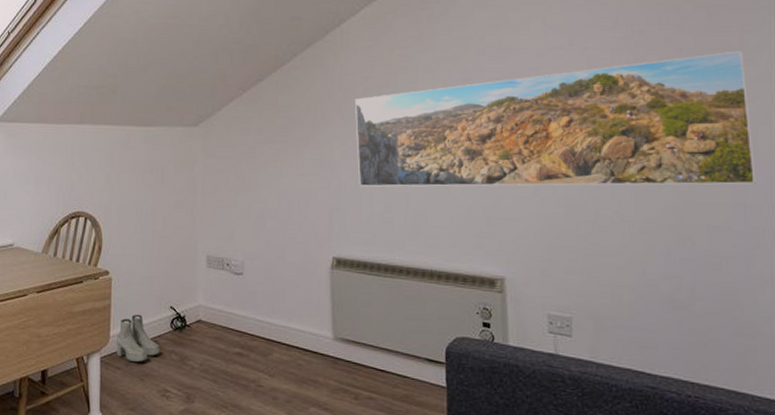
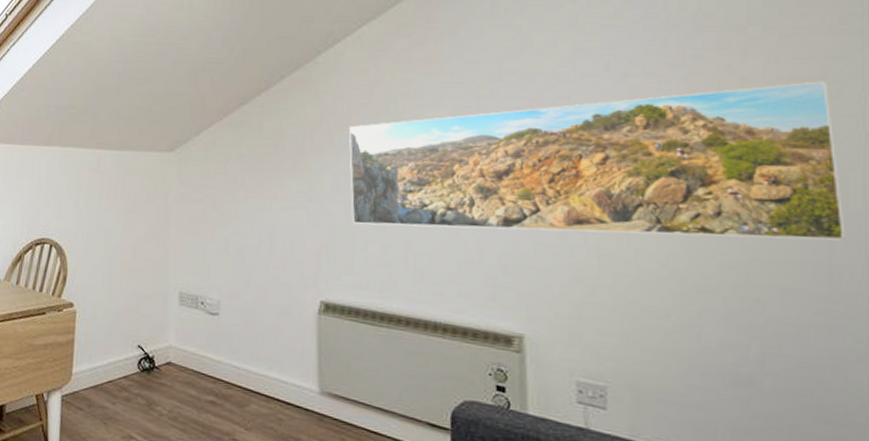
boots: present [115,314,160,363] -> none [78,351,126,405]

